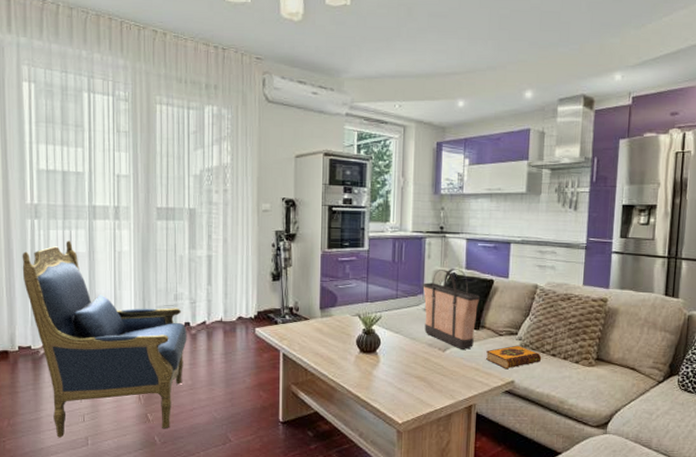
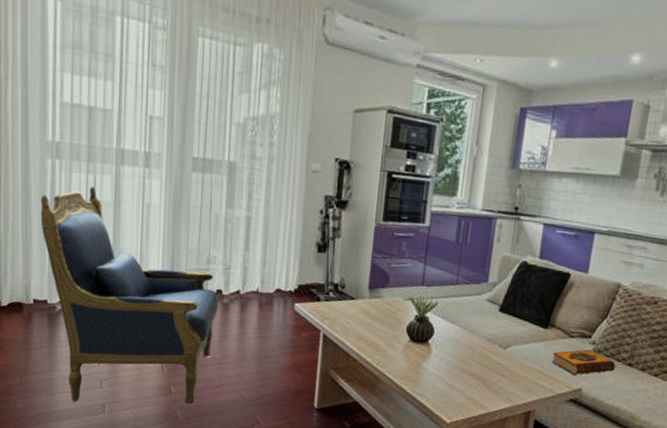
shopping bag: present [422,269,481,349] -> none [485,256,553,349]

